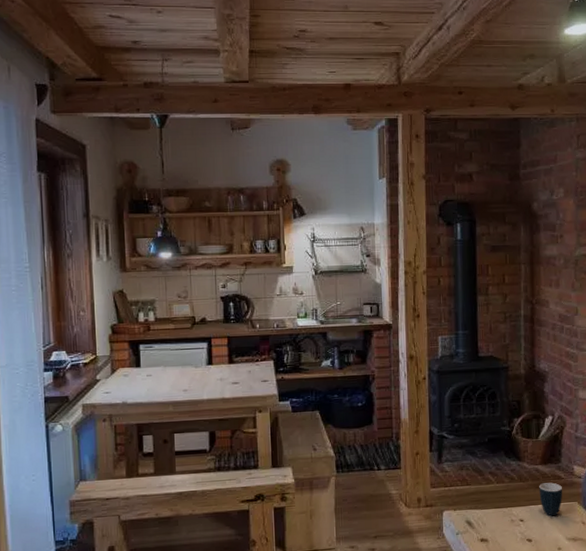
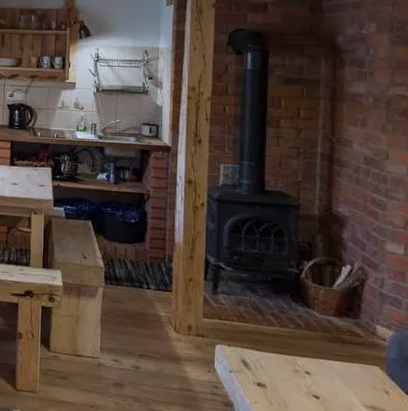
mug: present [539,482,562,516] -> none [331,337,360,377]

